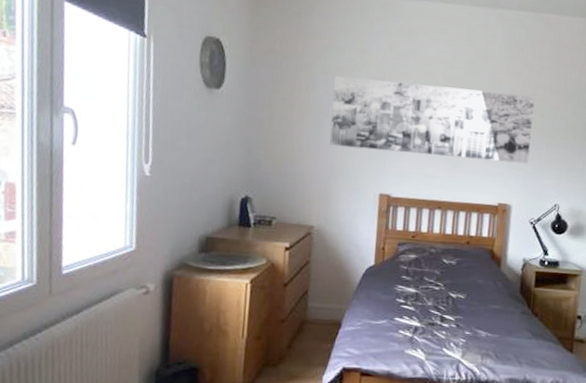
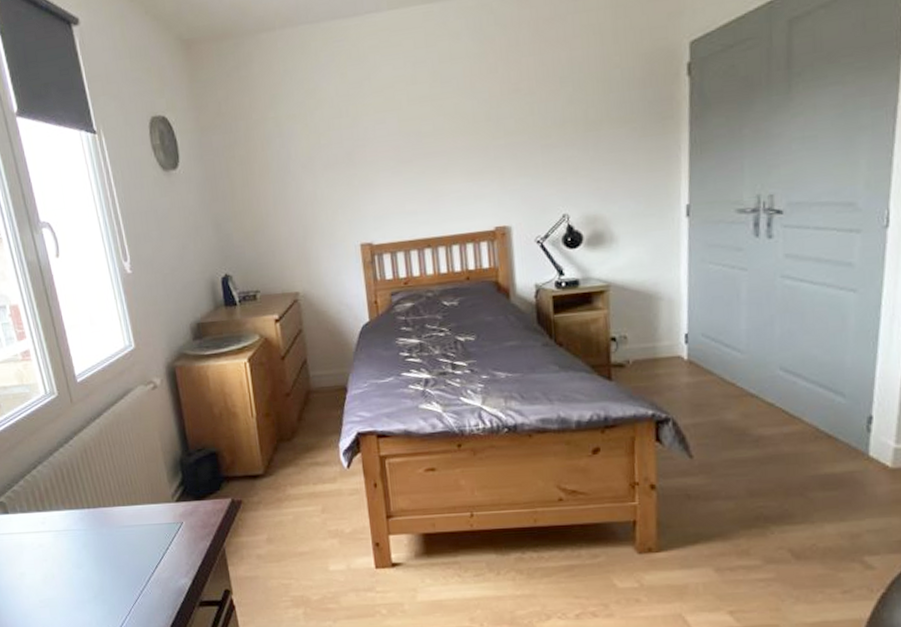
wall art: present [330,76,535,164] -> none [287,93,523,203]

